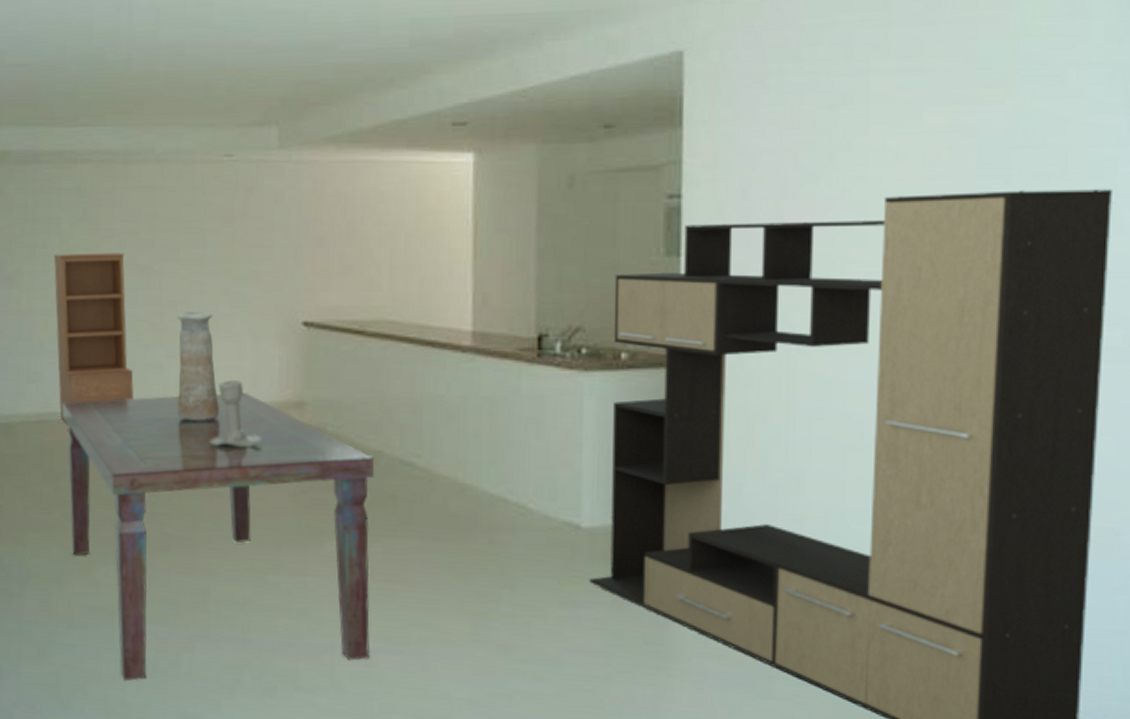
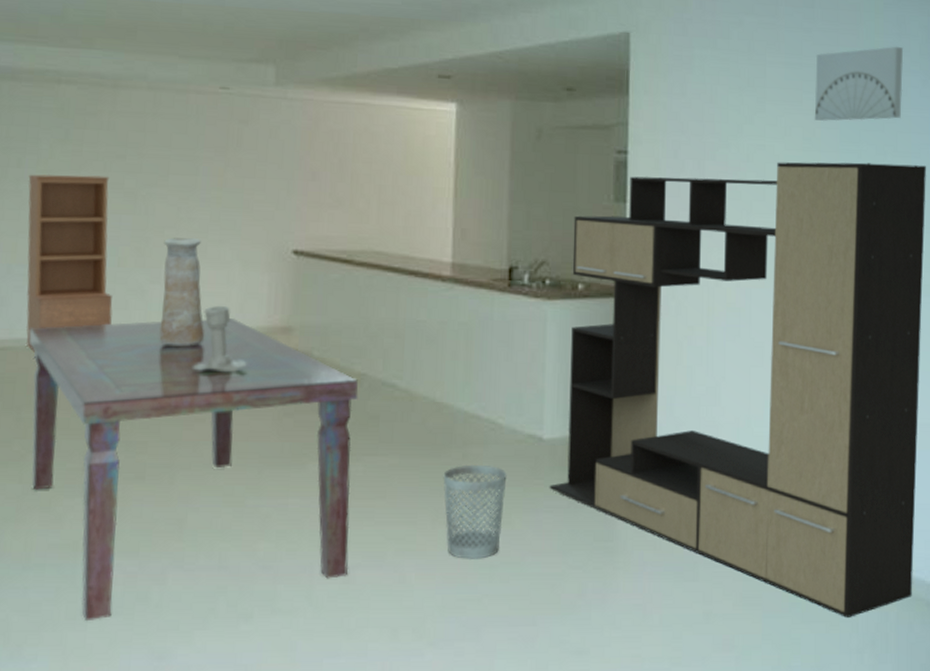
wastebasket: none [468,551,540,653] -> present [443,464,507,559]
wall art: none [939,31,1079,141] -> present [814,46,904,122]

